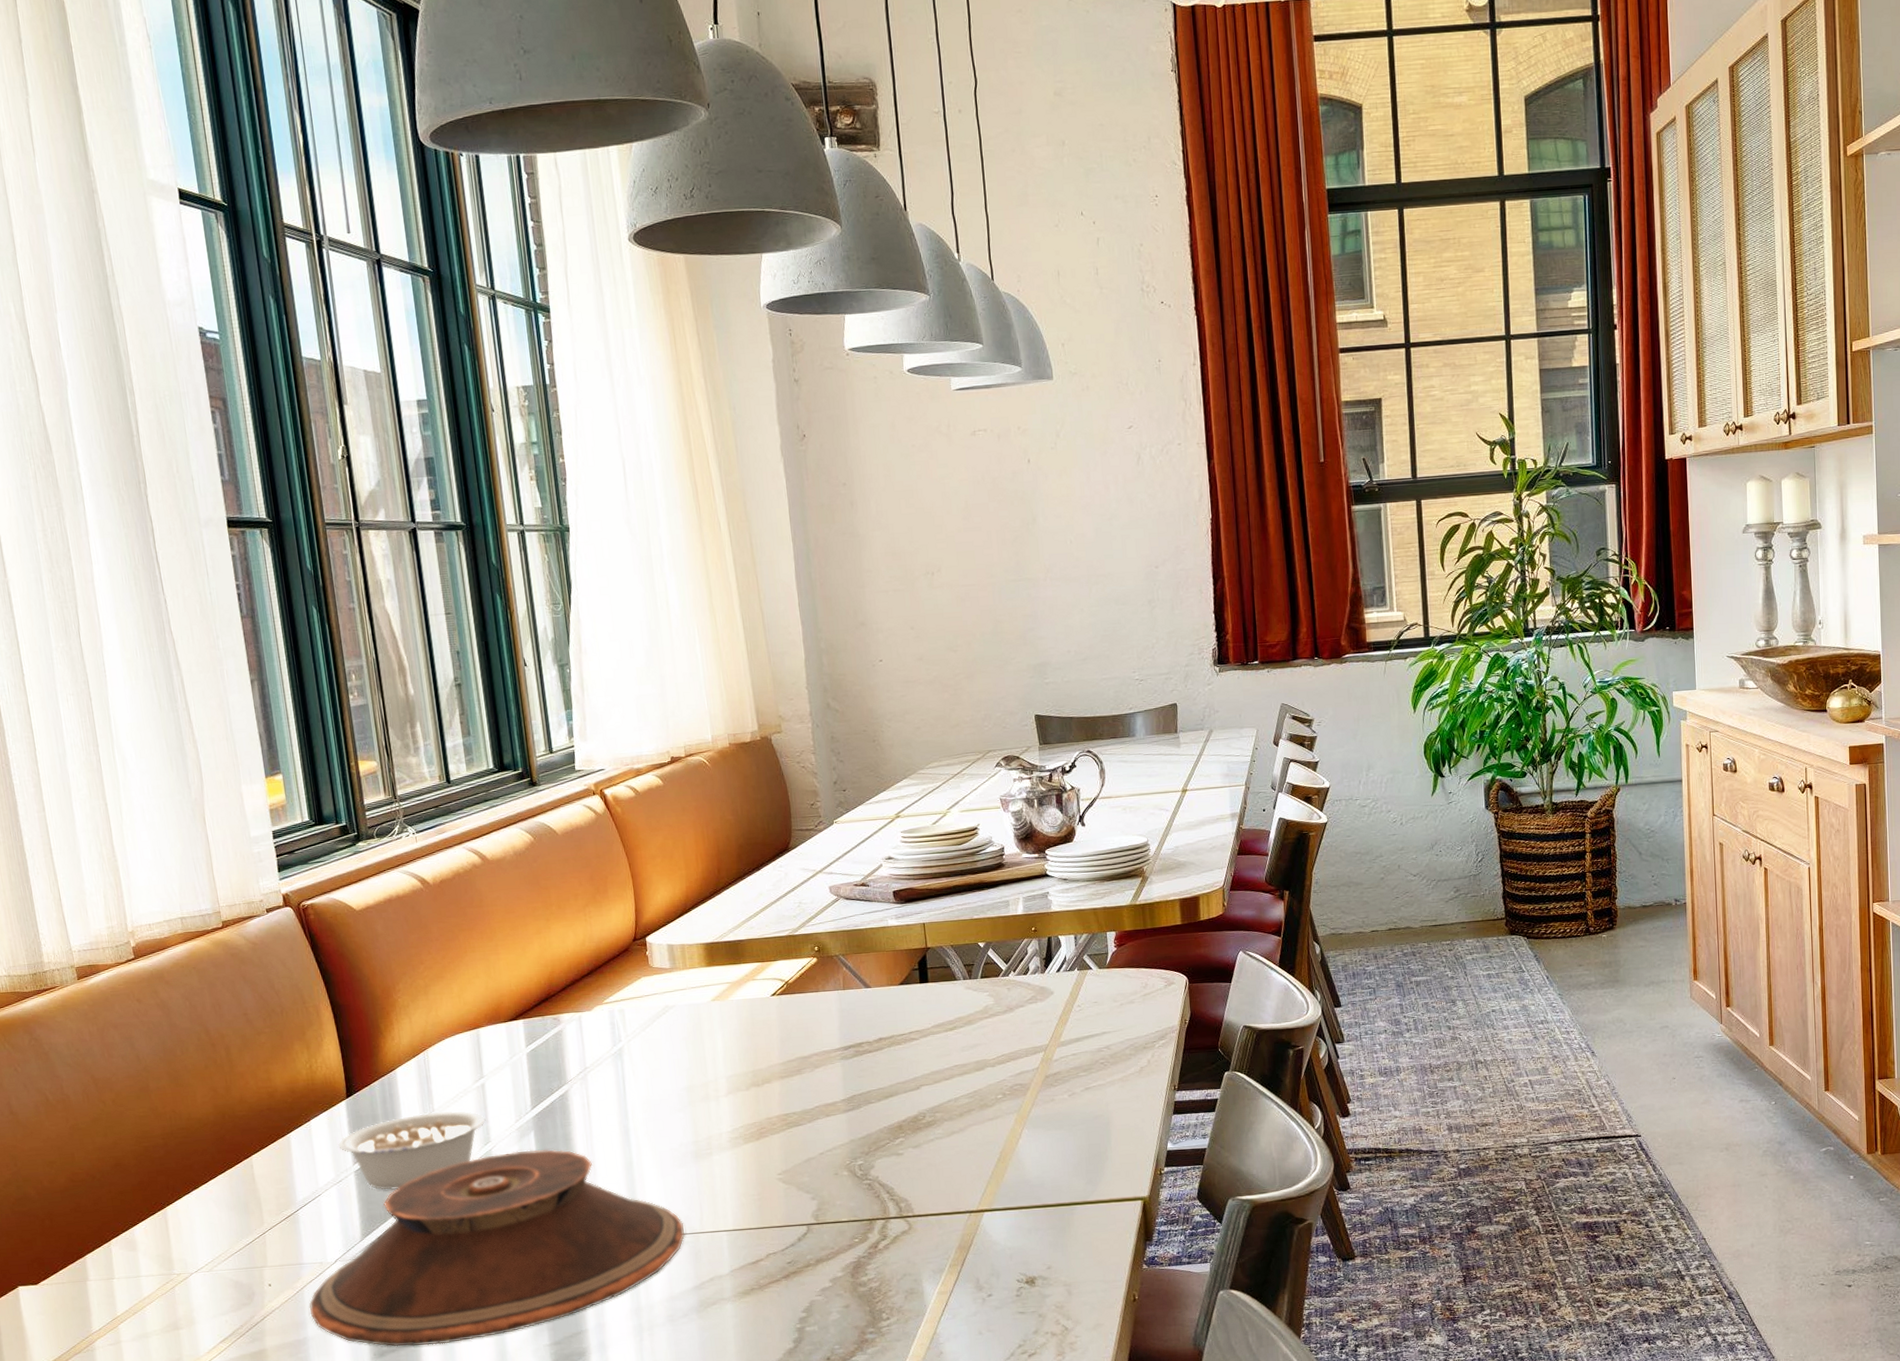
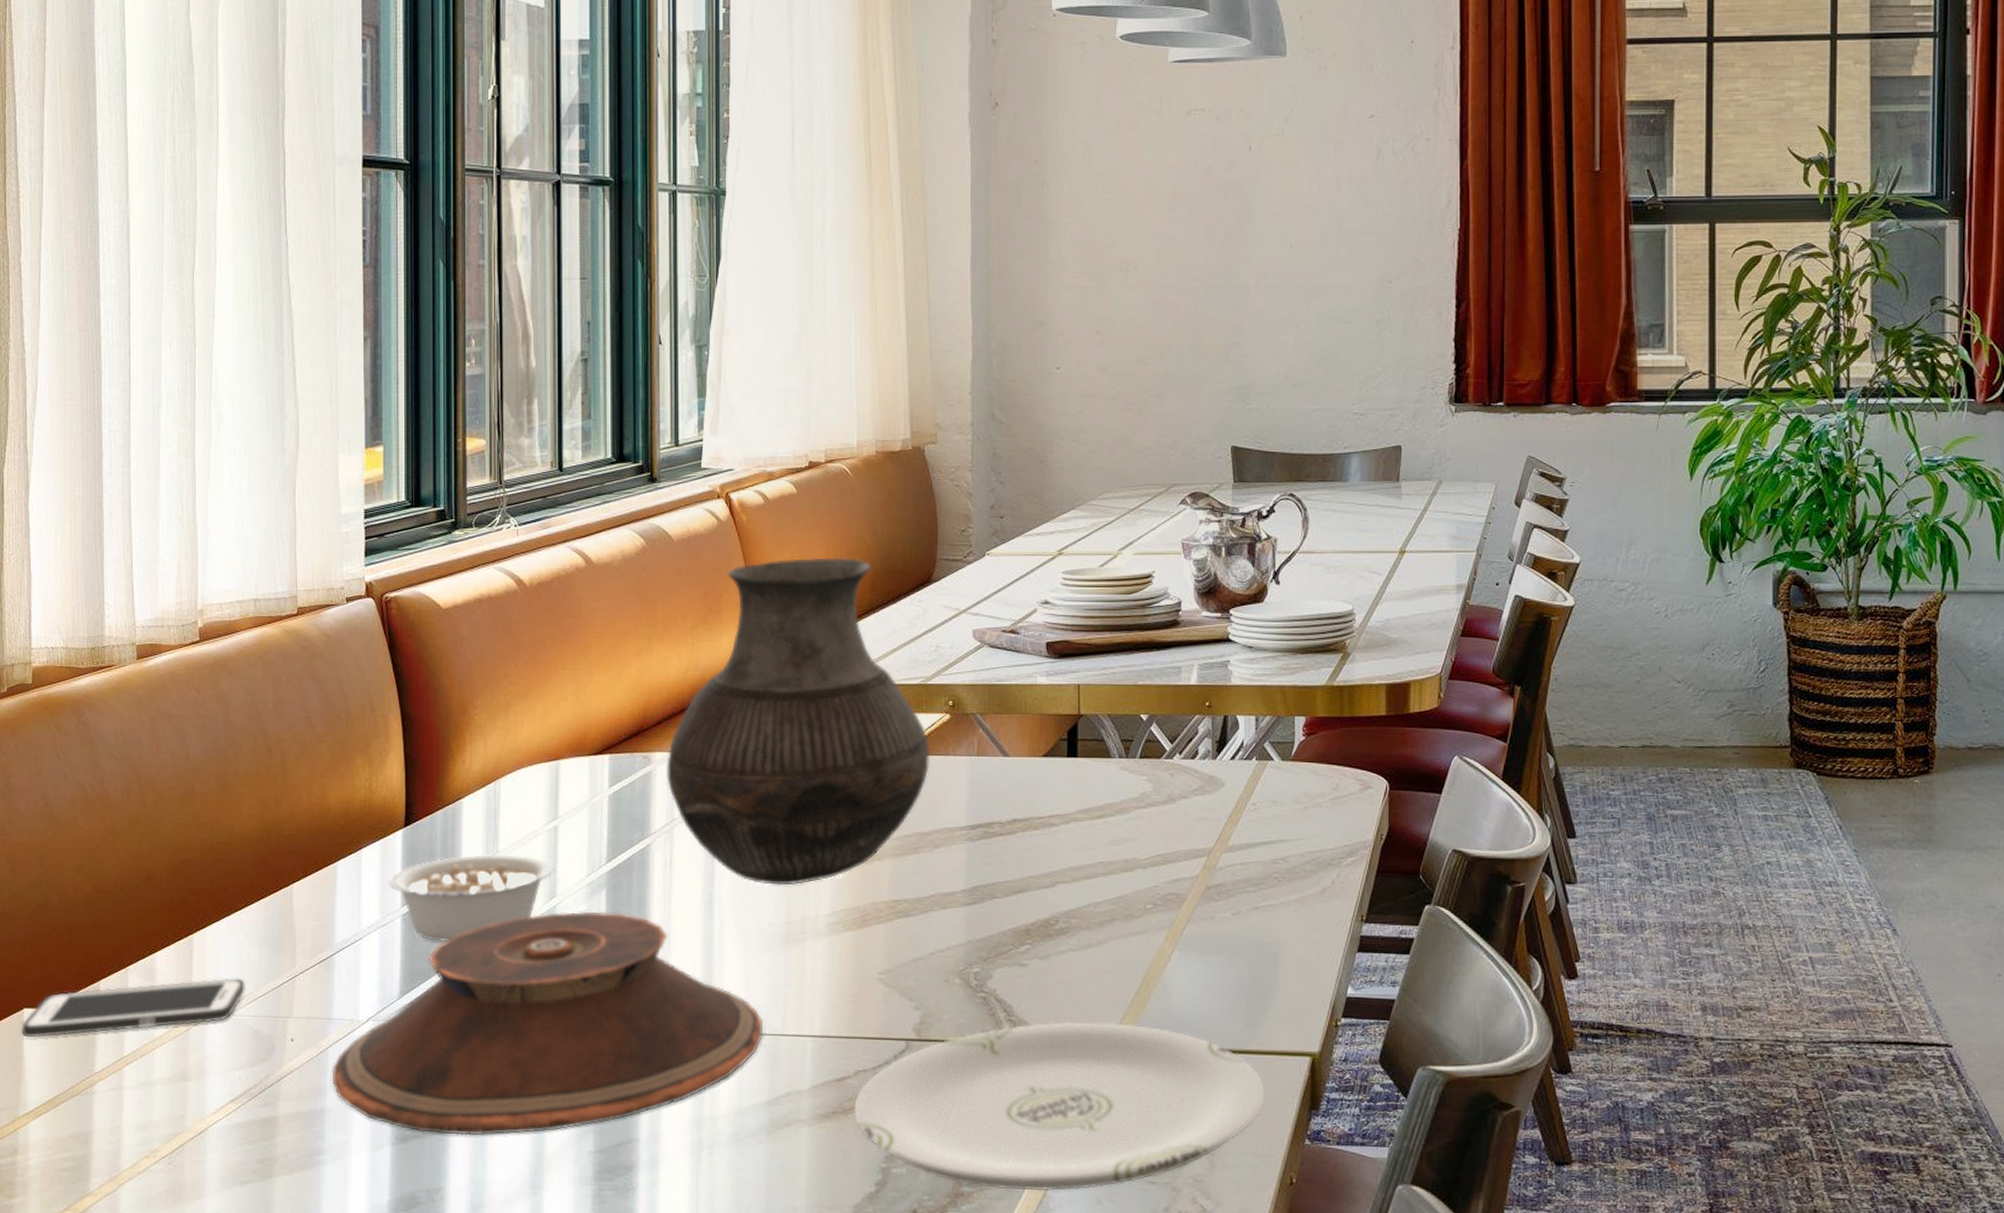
cell phone: none [18,1240,221,1311] -> present [21,978,245,1038]
vase: none [574,836,804,1113] -> present [667,557,930,886]
plate: none [768,1191,1109,1333] -> present [854,1021,1266,1192]

